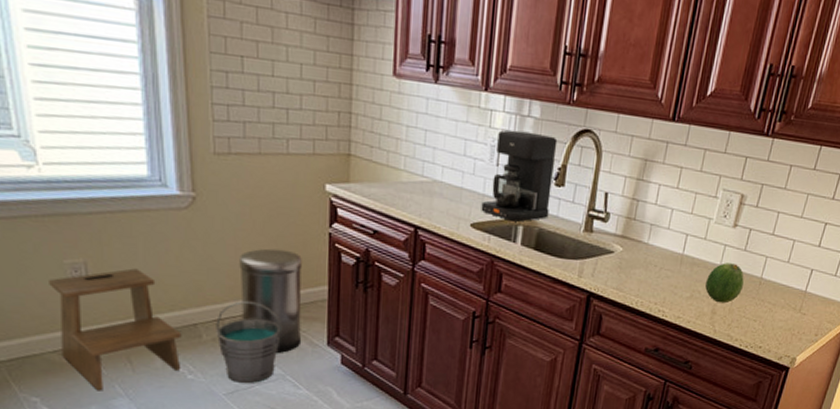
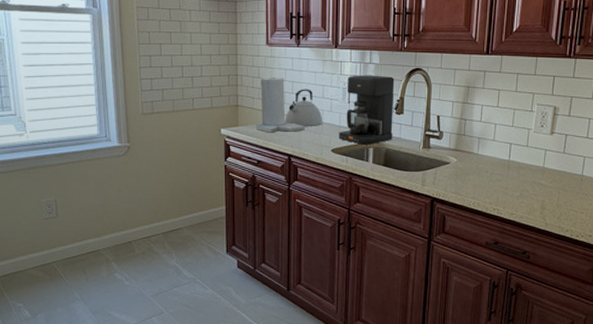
step stool: present [49,268,182,391] -> none [31,202,121,297]
bucket: present [216,301,283,383] -> none [145,222,193,286]
pedal bin: present [239,248,302,354] -> none [161,180,206,262]
paper towel: none [373,119,439,197] -> present [255,77,305,133]
kettle: none [412,141,463,192] -> present [284,89,323,126]
fruit: present [705,263,744,304] -> none [533,165,566,200]

